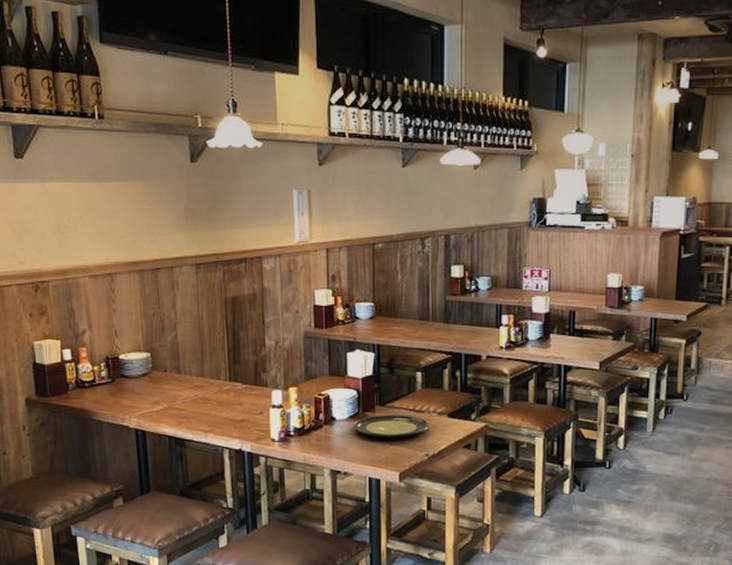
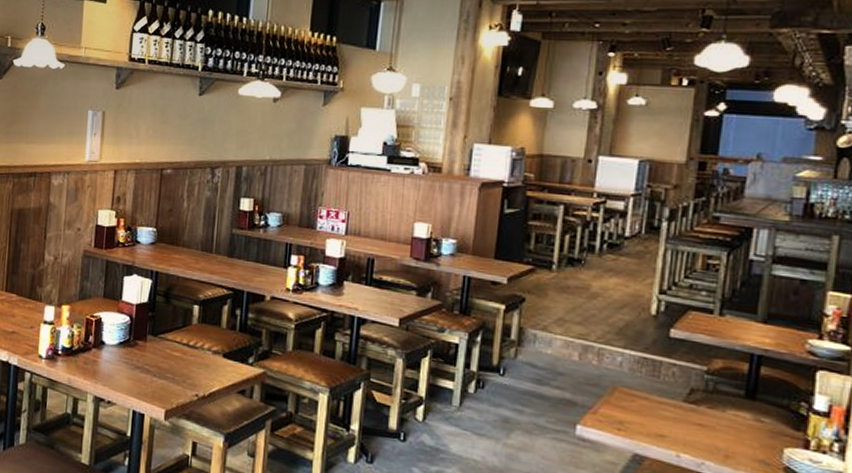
plate: present [352,415,429,438] -> none [121,345,202,372]

